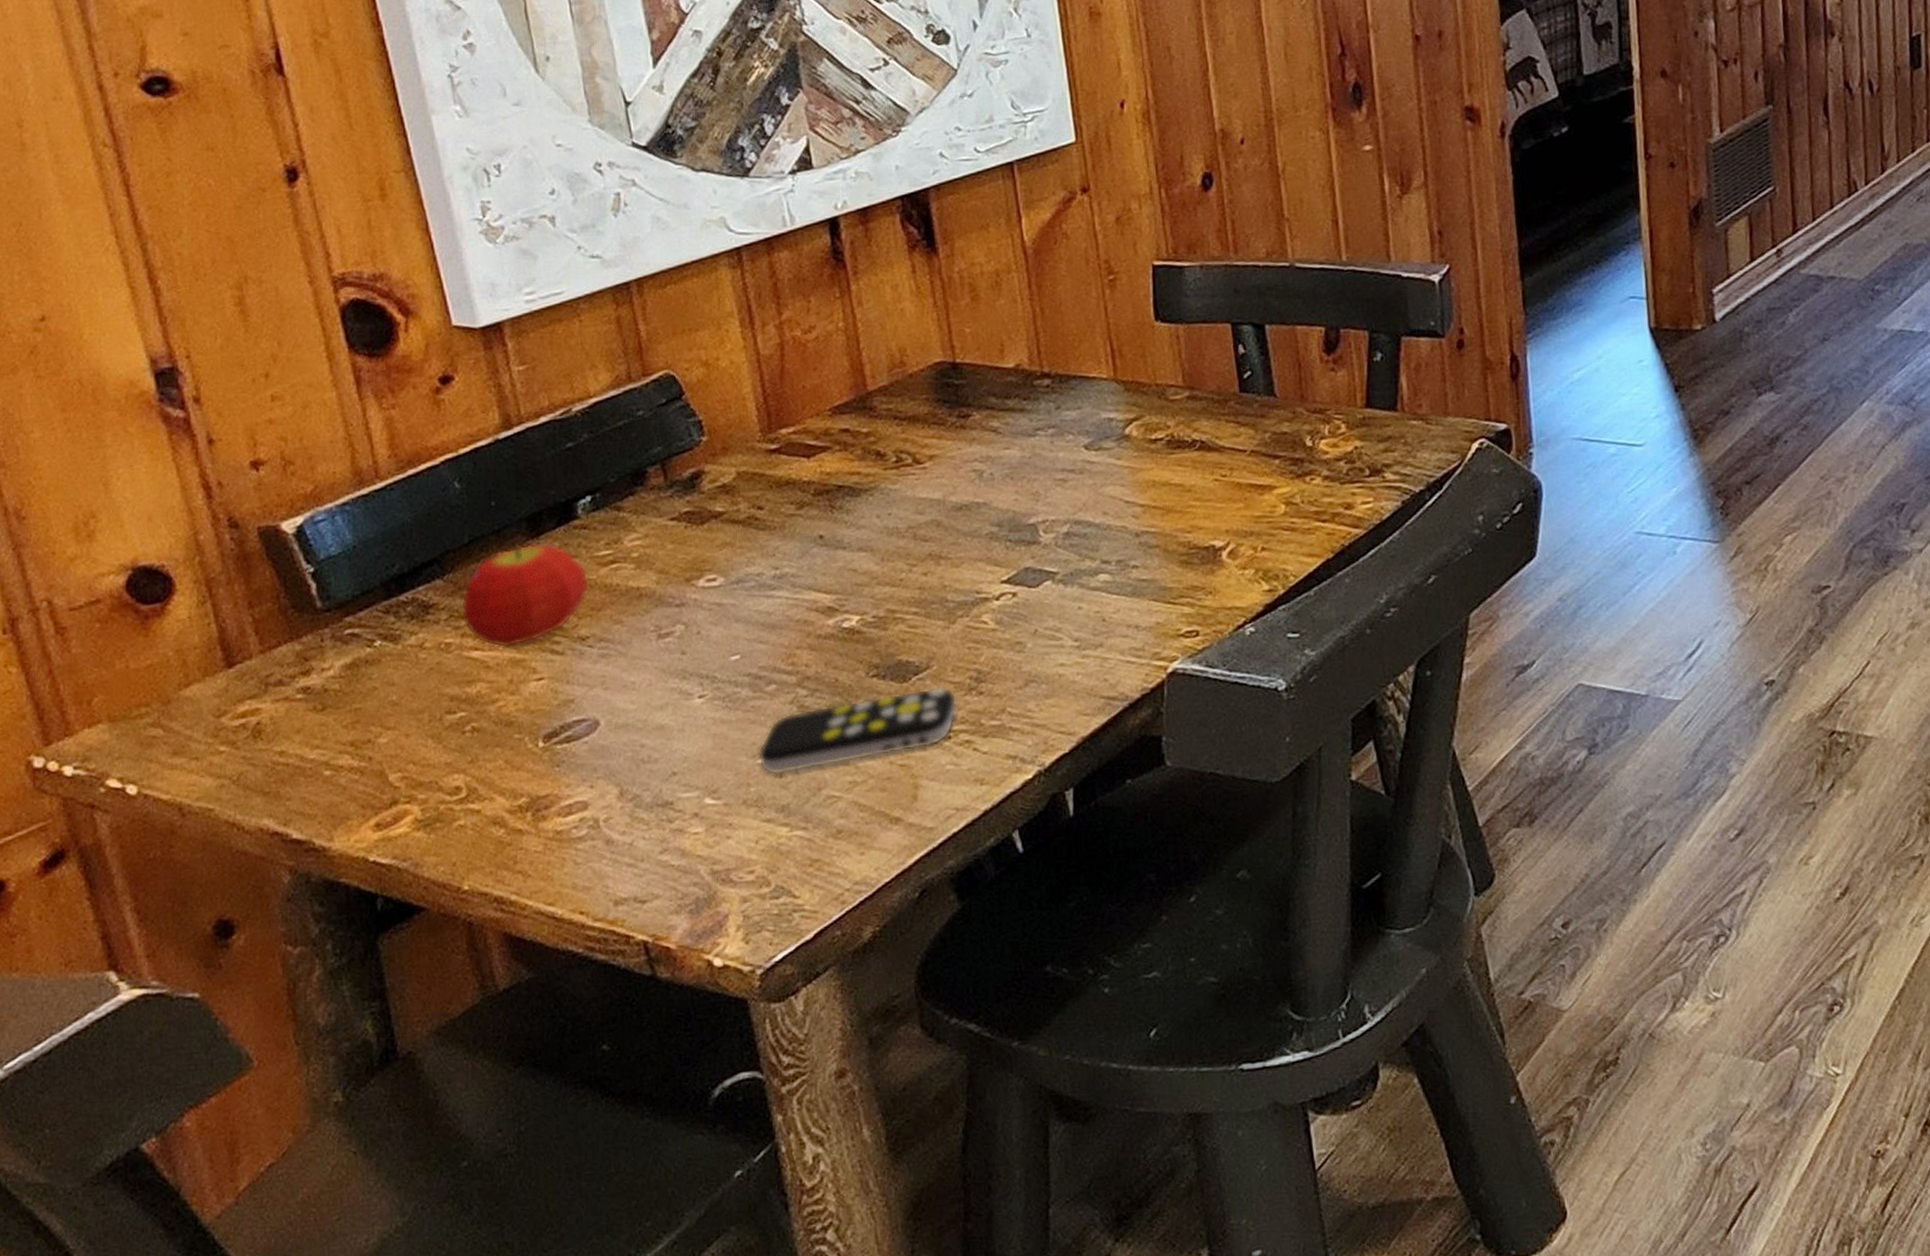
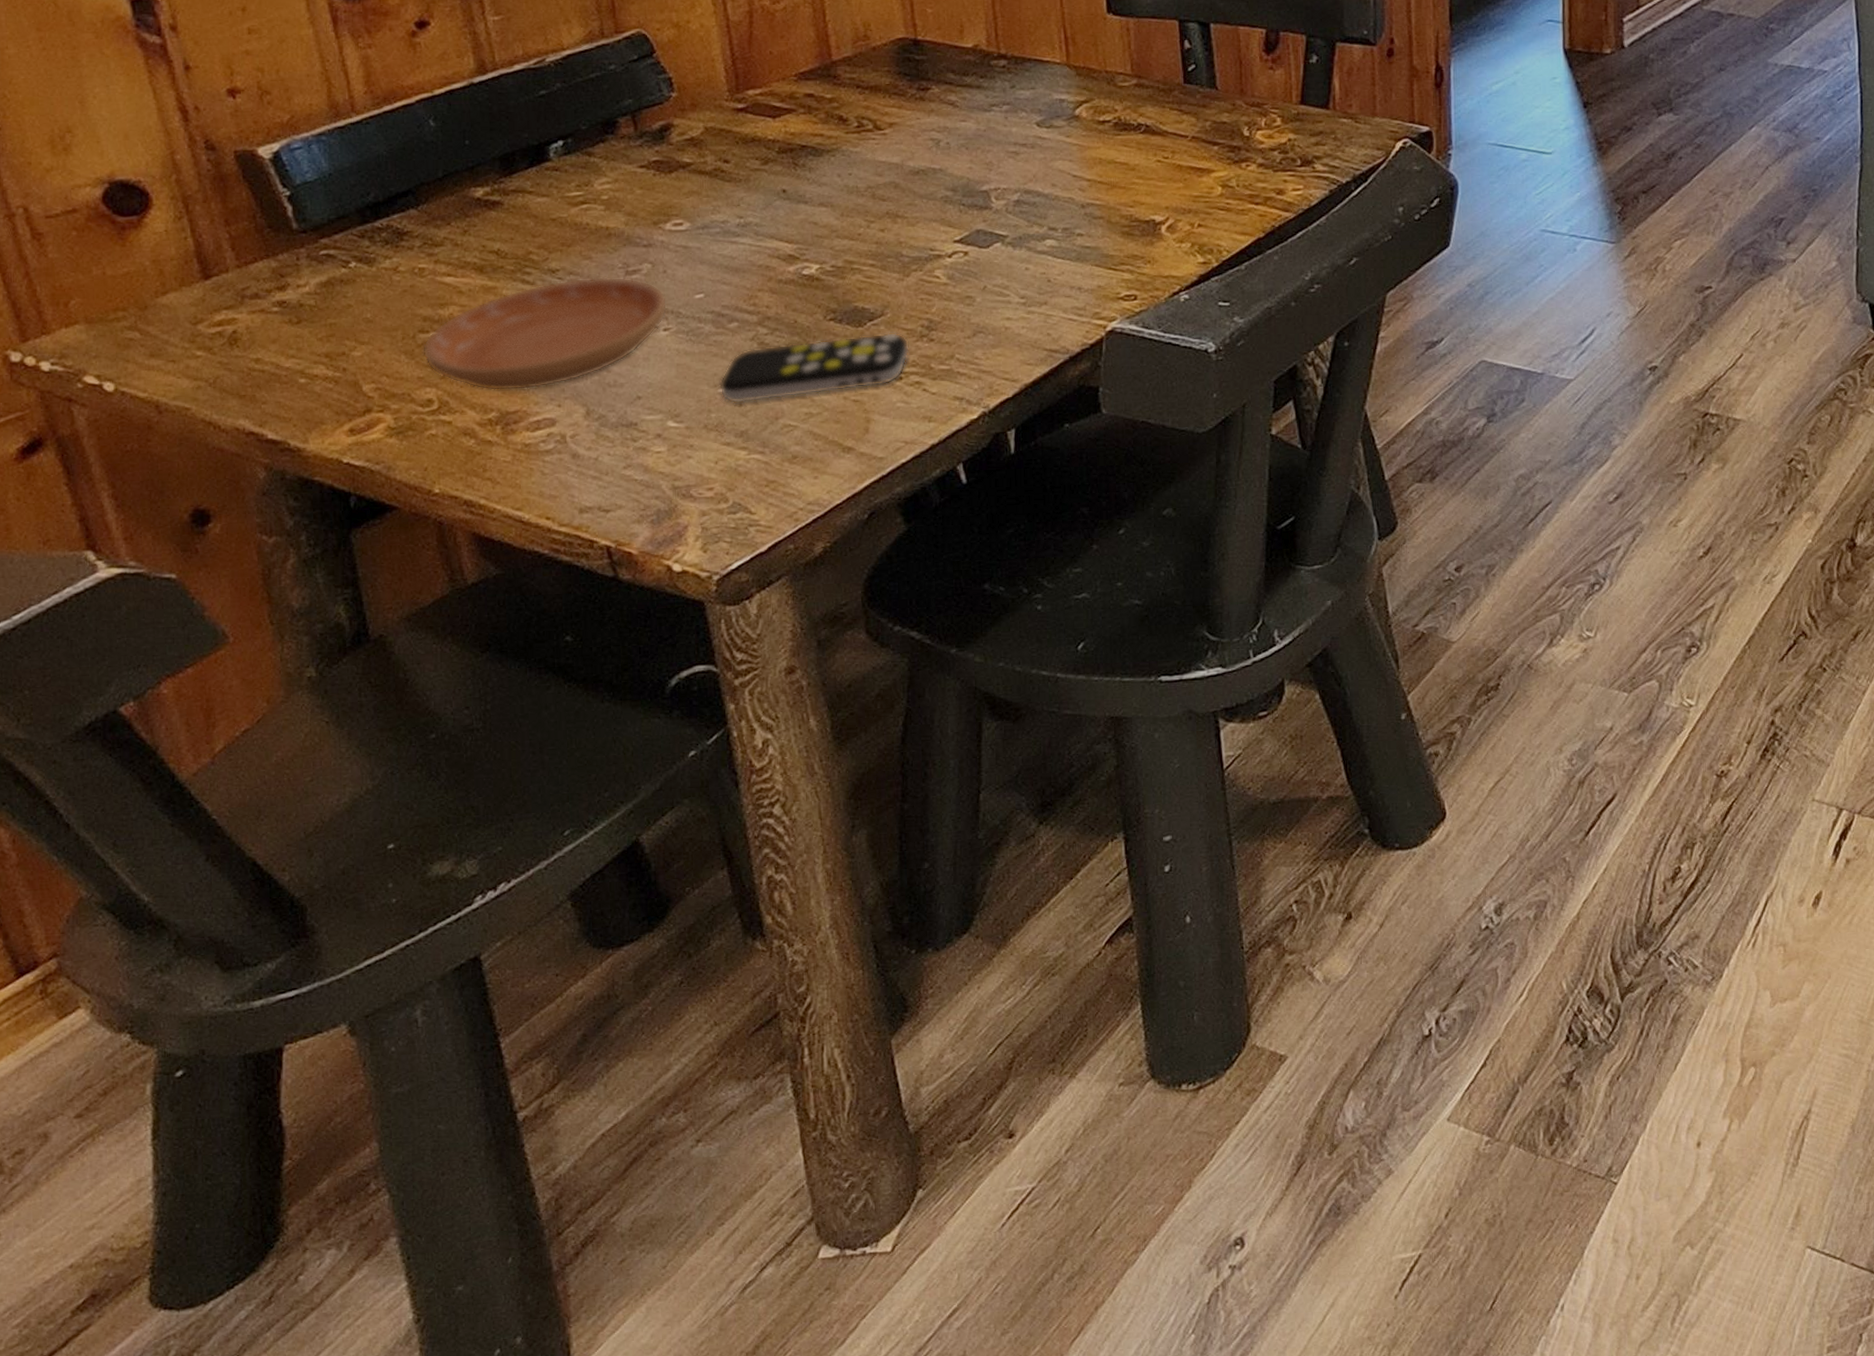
saucer: none [450,641,703,774] -> present [423,276,668,391]
fruit: present [460,542,590,648] -> none [434,181,560,275]

